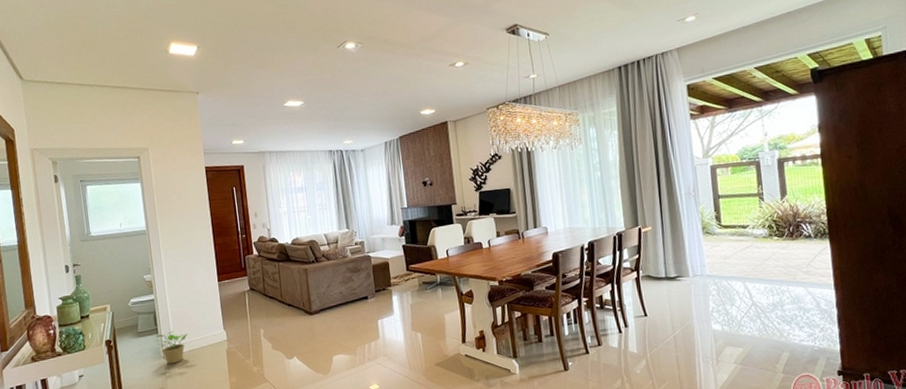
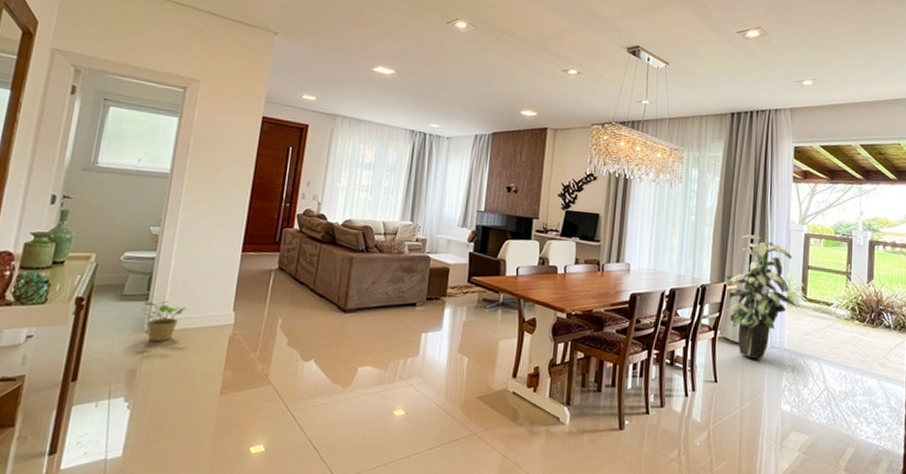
indoor plant: none [637,177,710,290] -> present [724,234,795,361]

